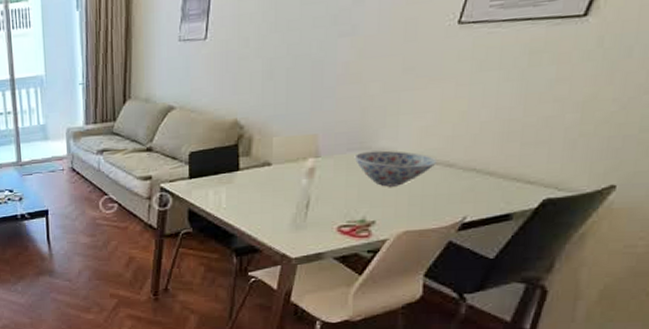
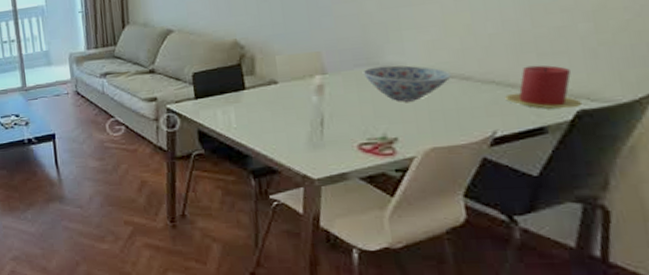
candle: none [482,154,549,198] -> present [505,65,582,110]

